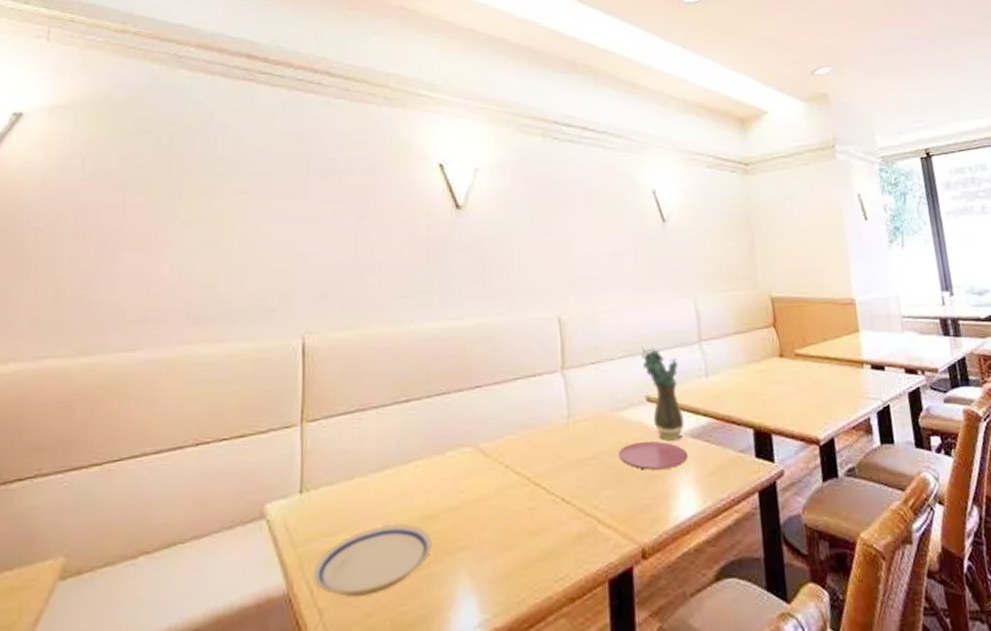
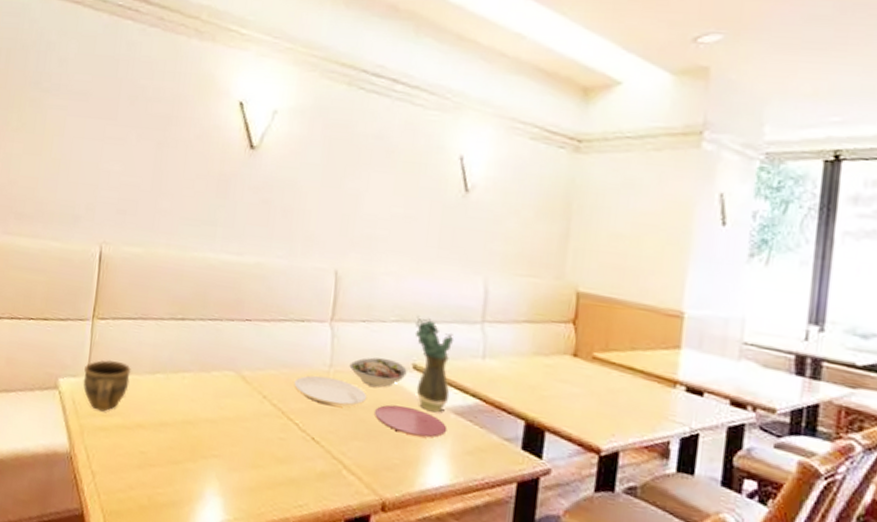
cup: none [296,466,354,531] -> present [83,359,131,412]
plate: present [314,524,432,597] -> none [91,418,190,472]
plate: none [535,429,609,460] -> present [294,375,368,407]
salad: none [587,396,642,429] -> present [349,357,407,388]

